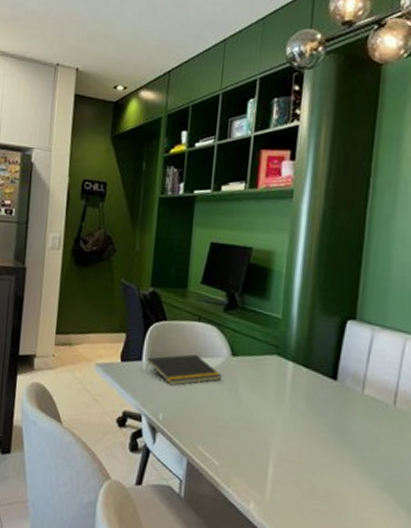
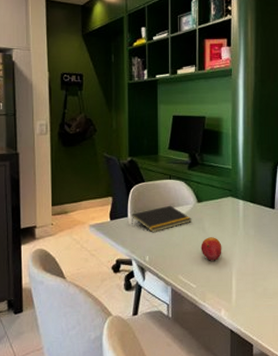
fruit: none [230,403,259,436] -> present [201,237,222,261]

